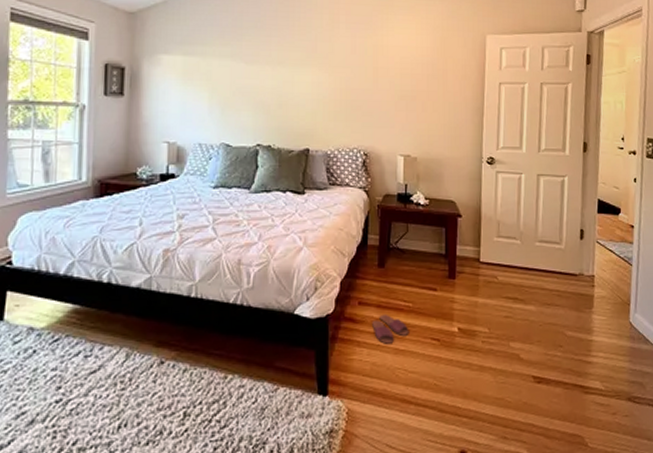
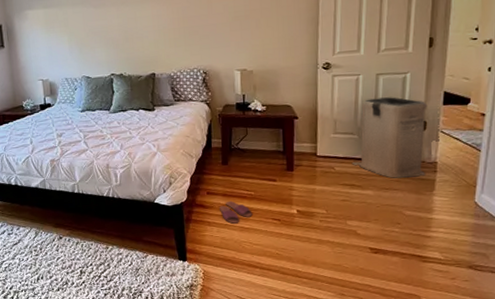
laundry basket: none [514,200,584,292] -> present [351,97,428,178]

